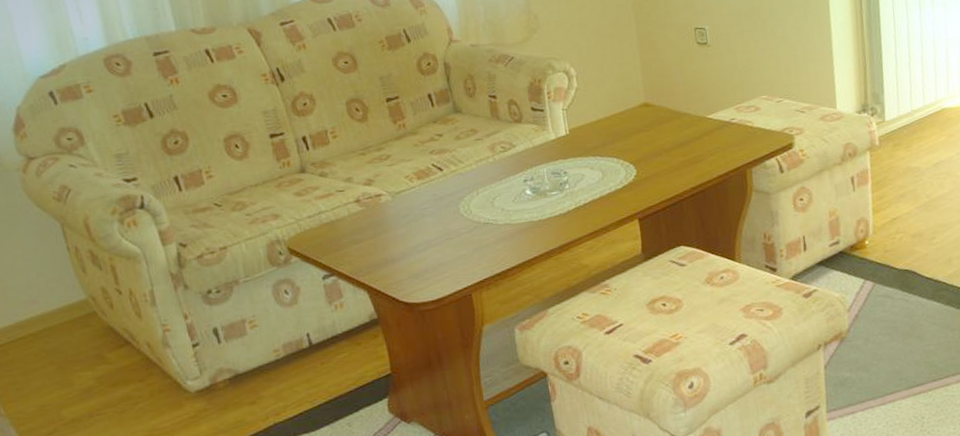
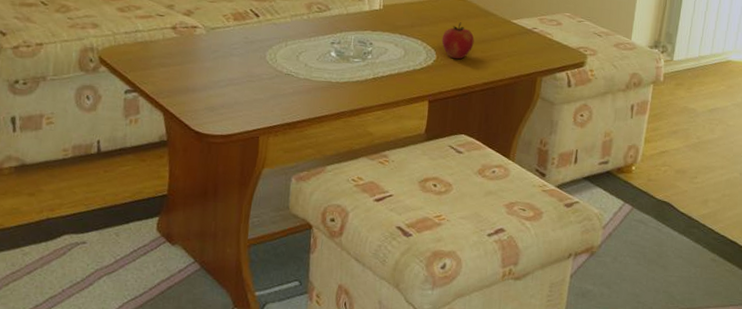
apple: none [637,130,673,170] -> present [441,22,474,60]

